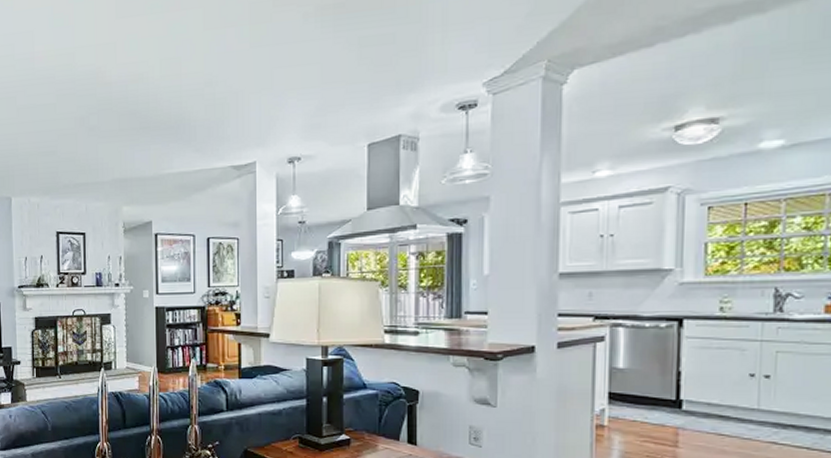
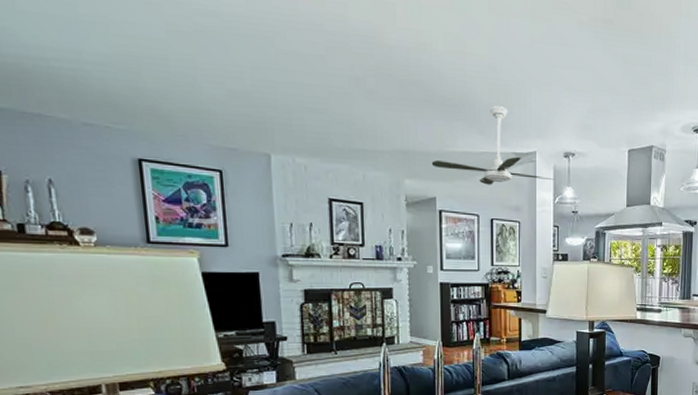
ceiling fan: none [147,120,277,203] -> present [431,106,554,185]

